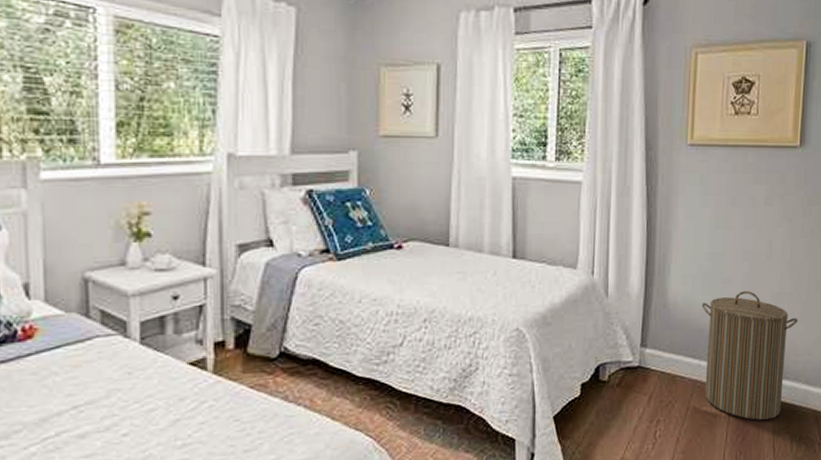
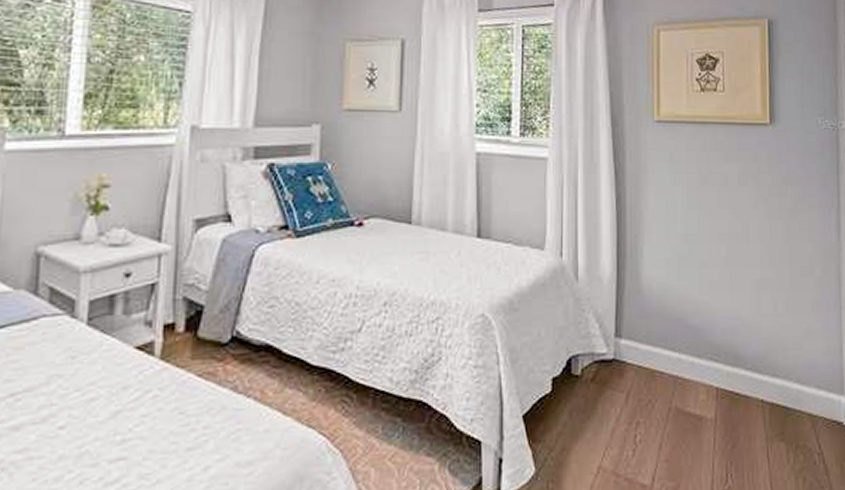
laundry hamper: present [701,291,798,421] -> none [678,277,784,425]

